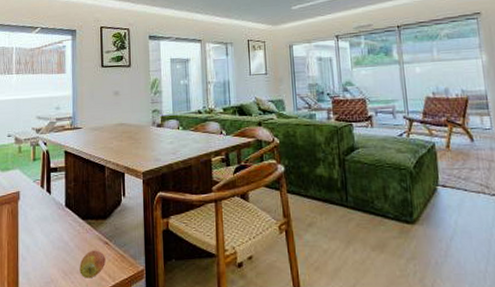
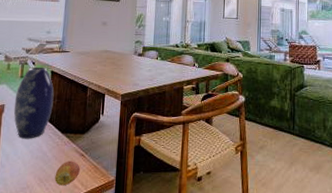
vase: none [29,147,70,228] -> present [13,67,54,139]

